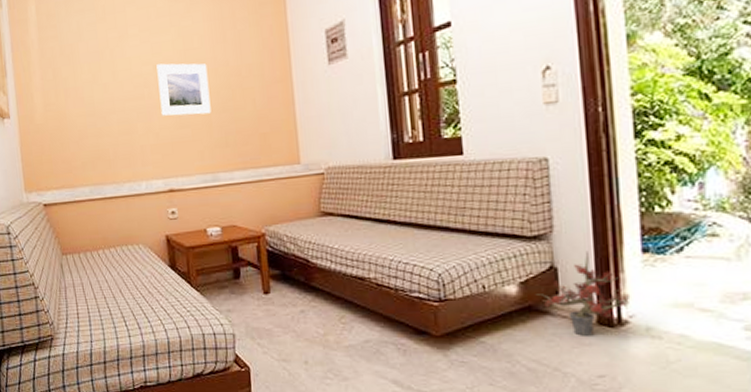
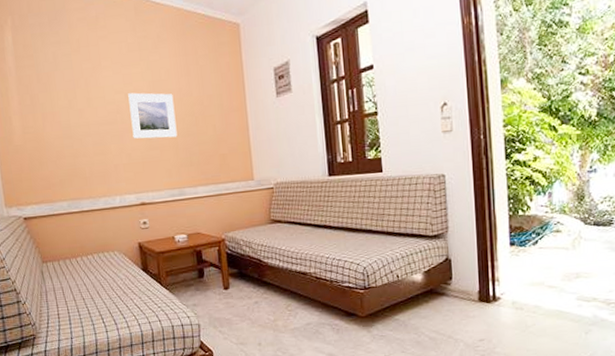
potted plant: present [536,250,631,336] -> none [436,245,502,311]

